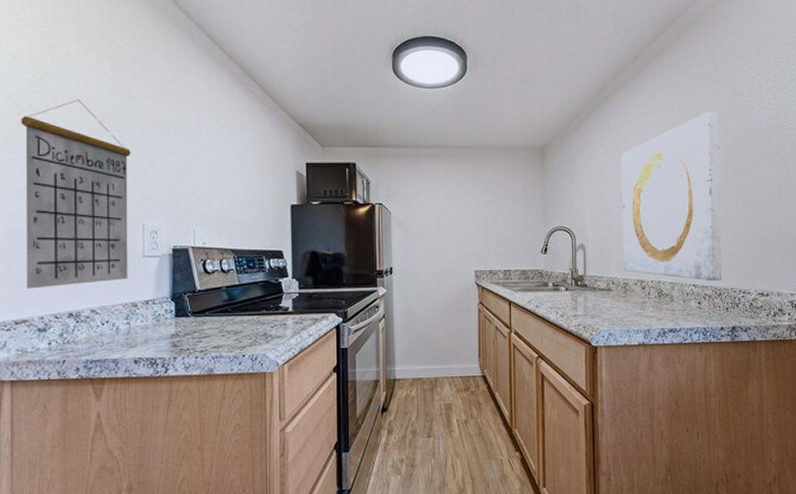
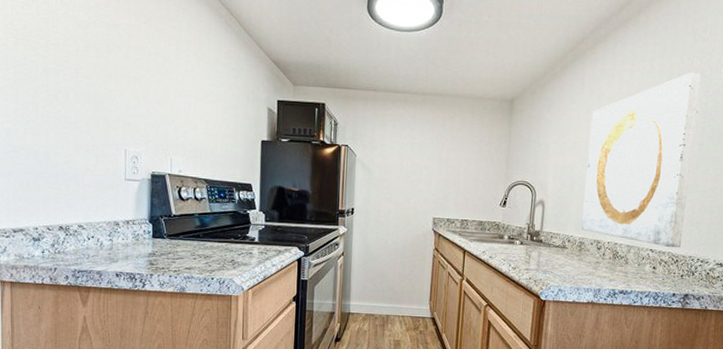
calendar: present [21,99,131,289] -> none [16,24,115,202]

